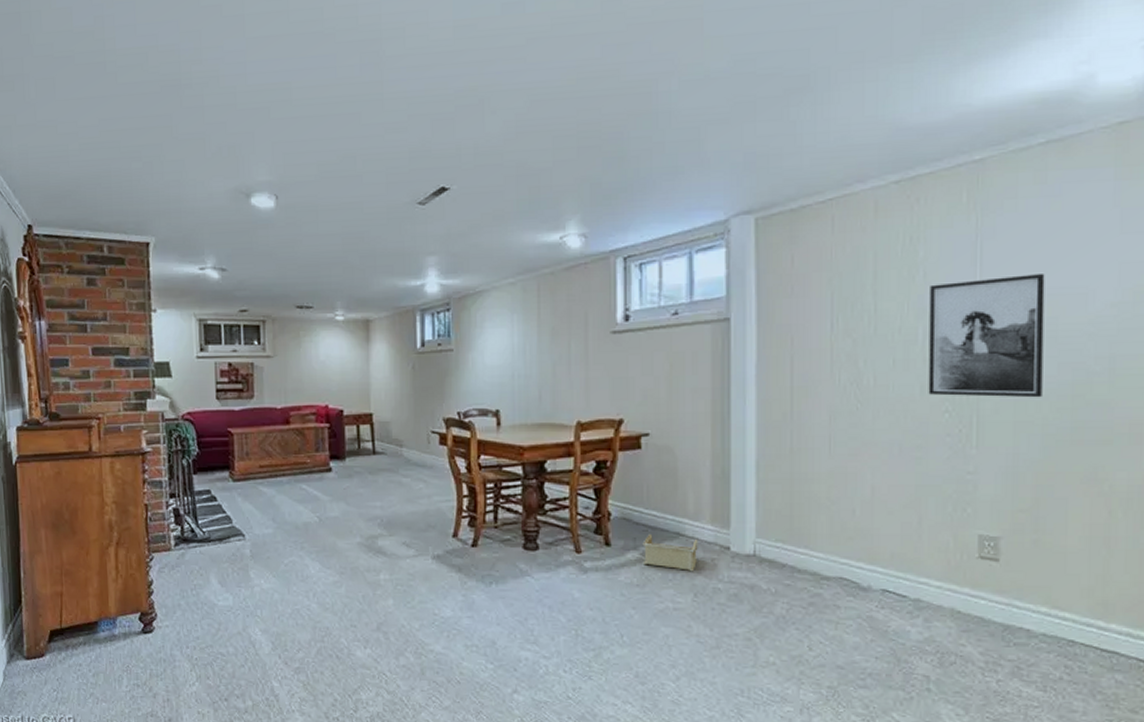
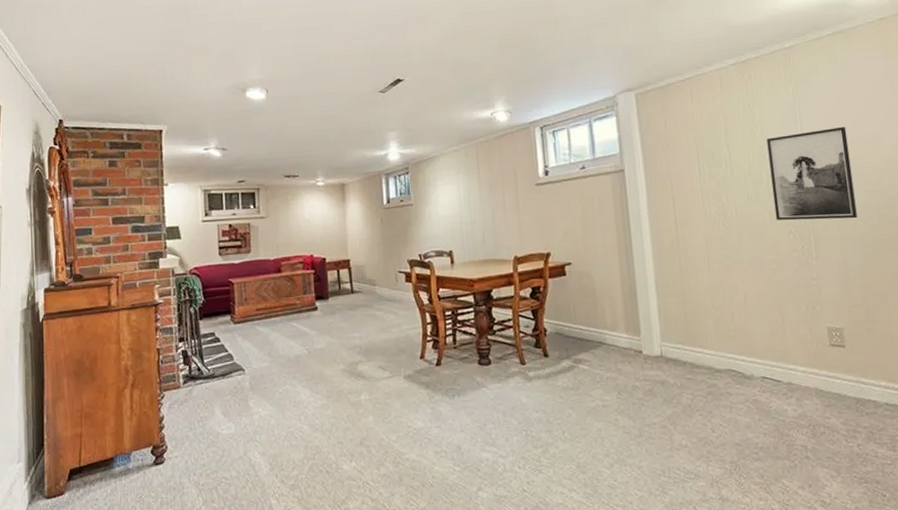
storage bin: present [642,533,698,572] -> none [573,344,618,374]

